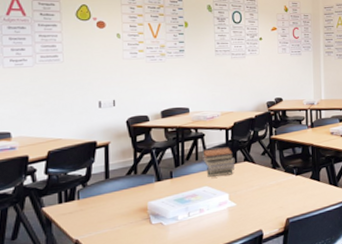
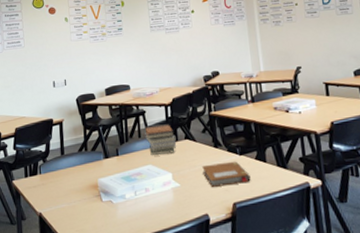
notebook: none [259,181,304,206] -> present [202,161,251,188]

